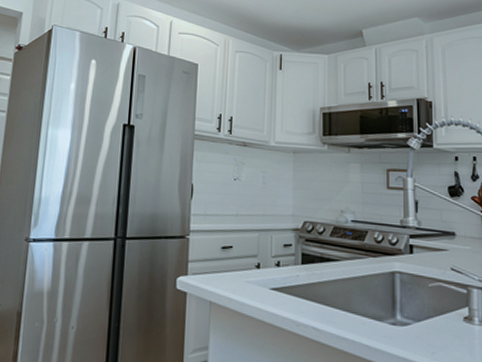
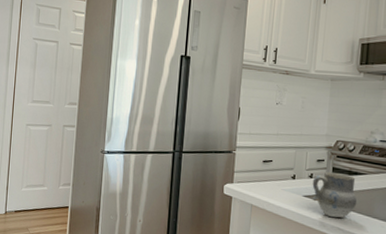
cup: none [280,258,333,314] -> present [312,171,357,218]

